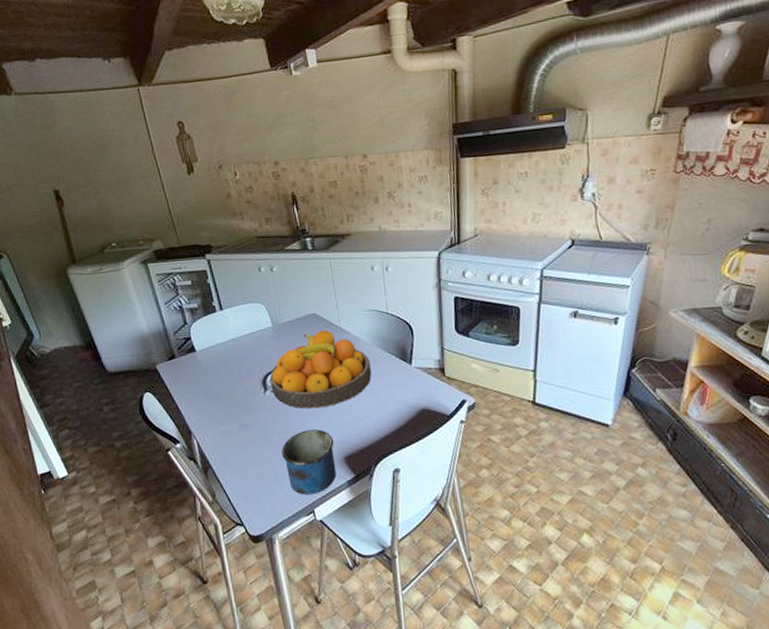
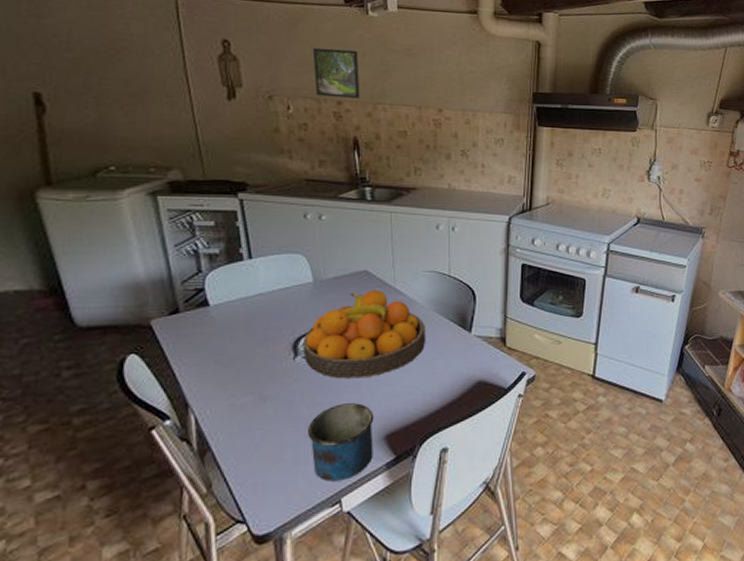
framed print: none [249,111,293,160] -> present [312,47,360,98]

